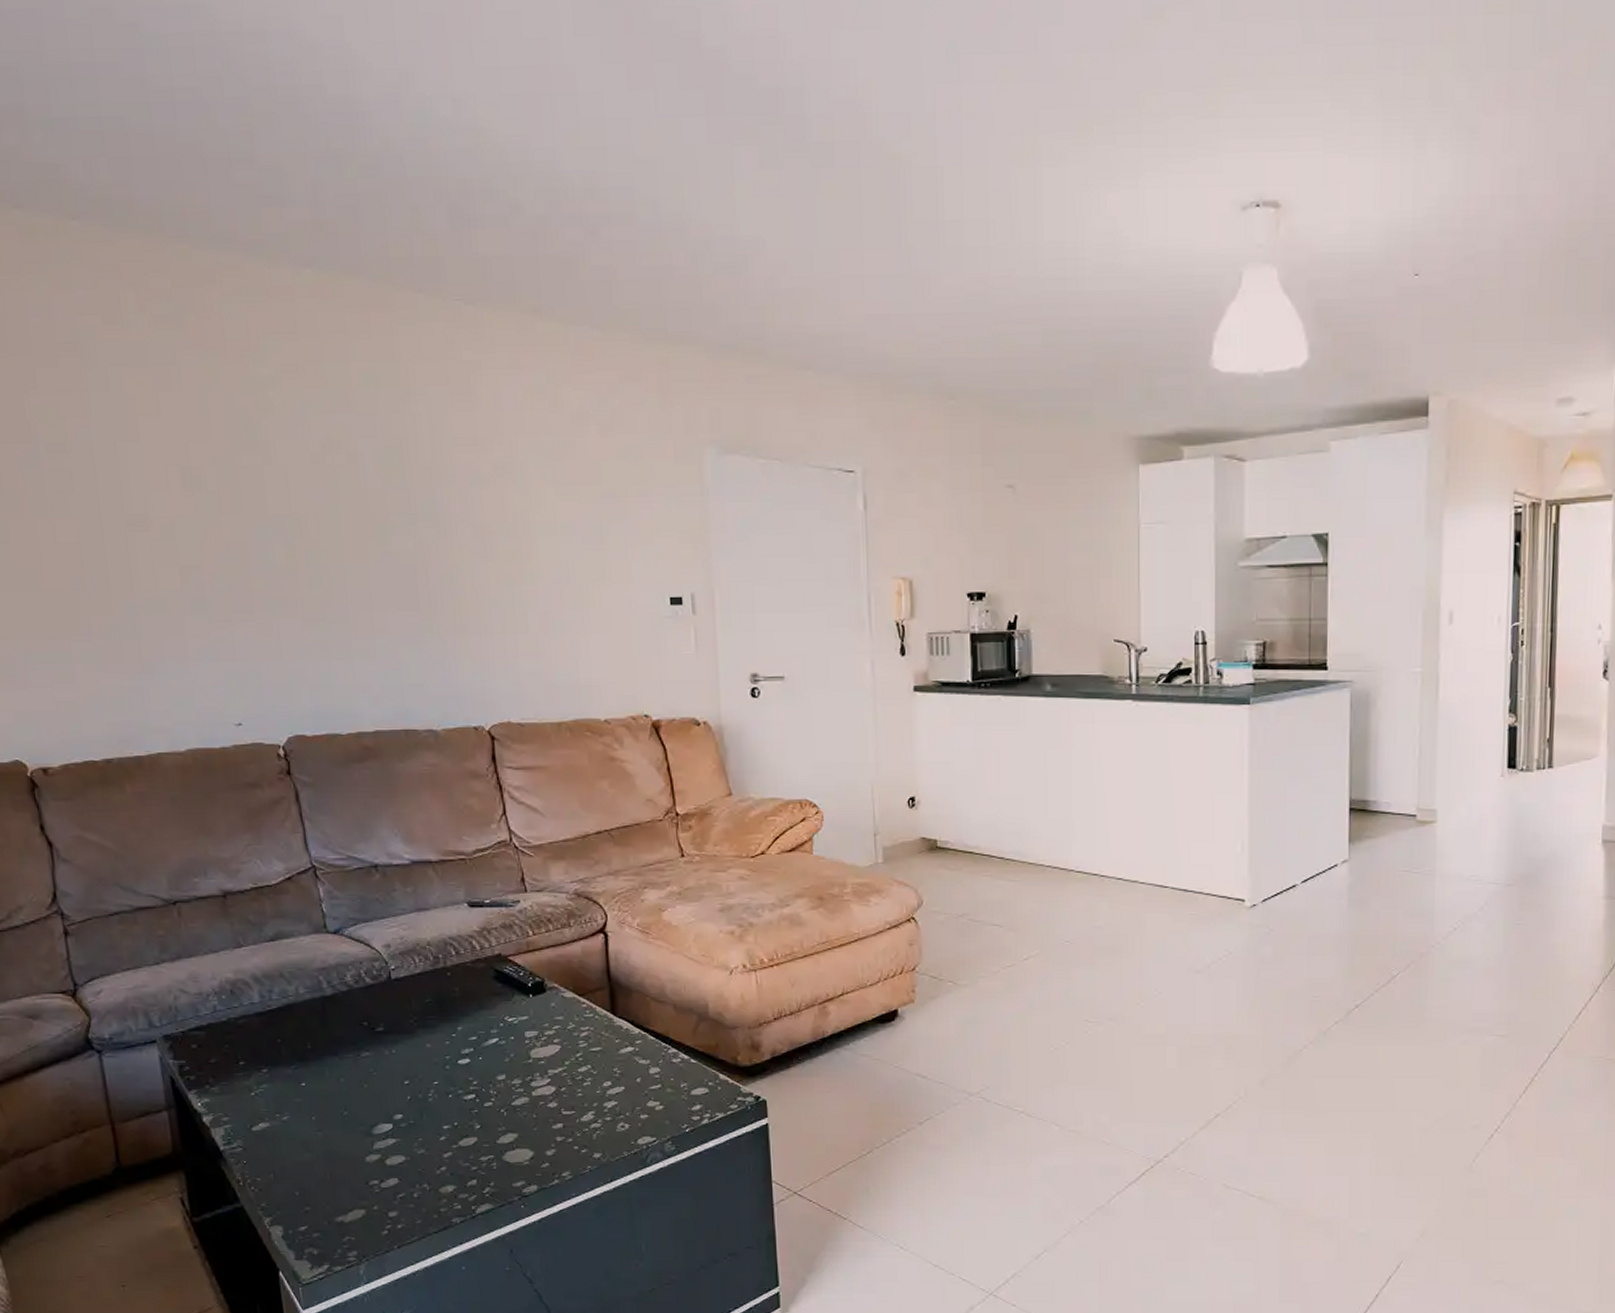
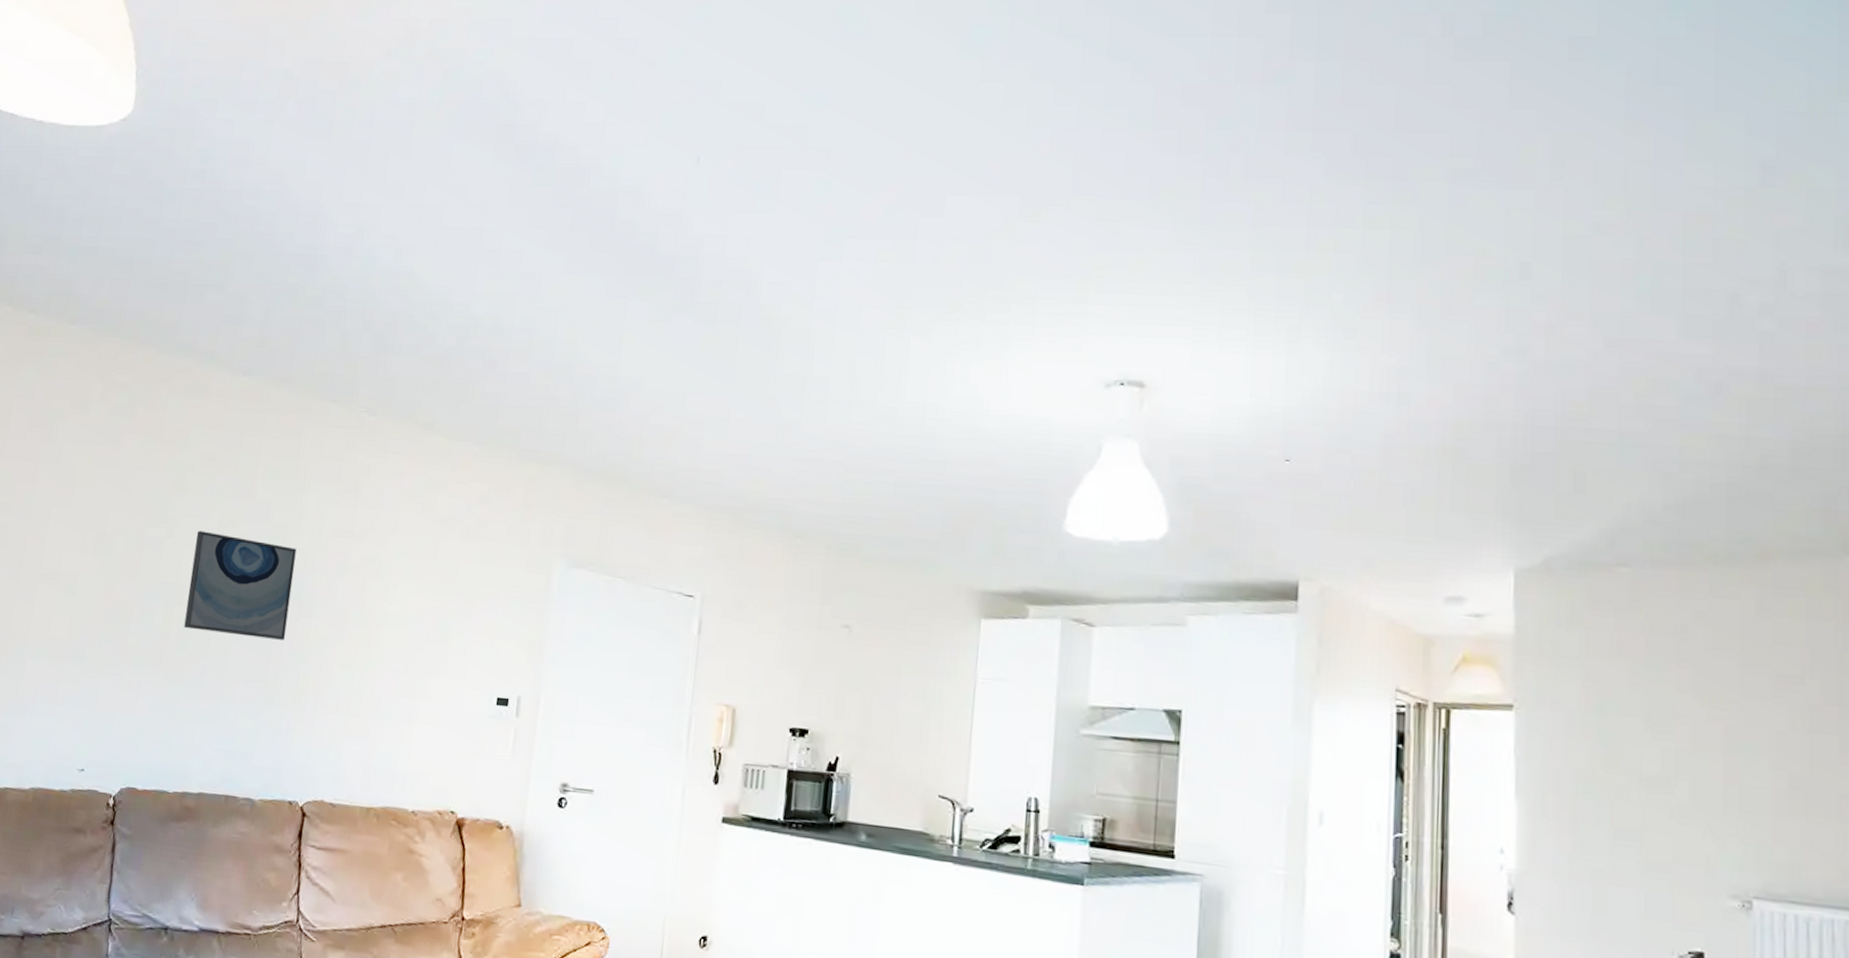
wall art: none [298,454,429,565] -> present [184,530,297,640]

